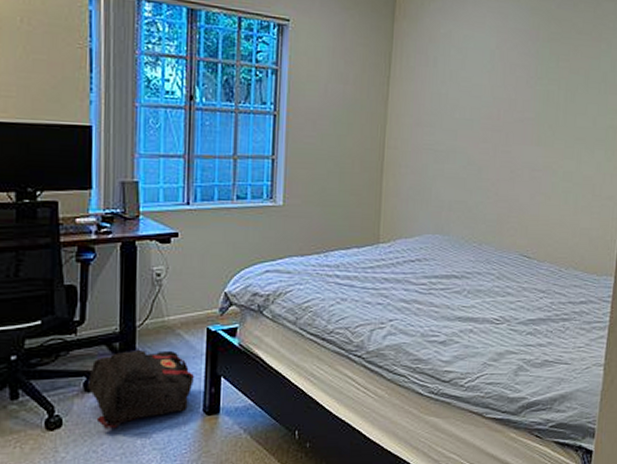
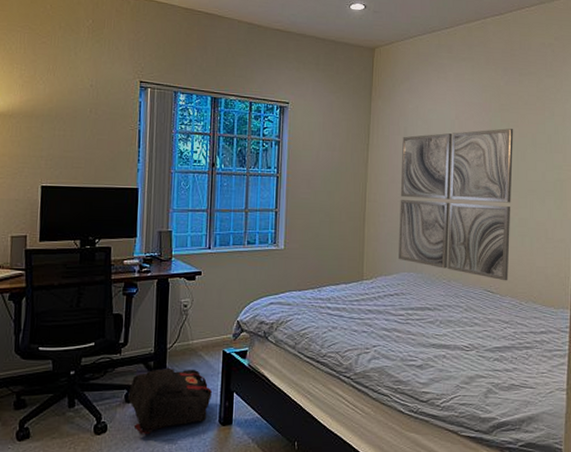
wall art: none [422,62,564,245] -> present [399,128,514,281]

